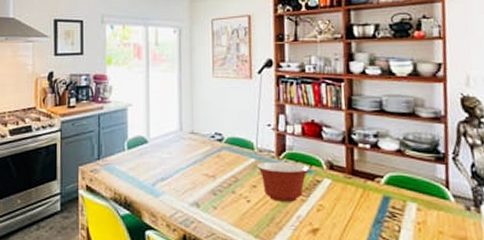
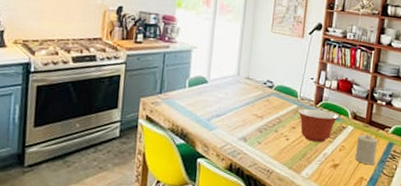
candle: none [338,186,369,228] -> present [355,133,378,165]

